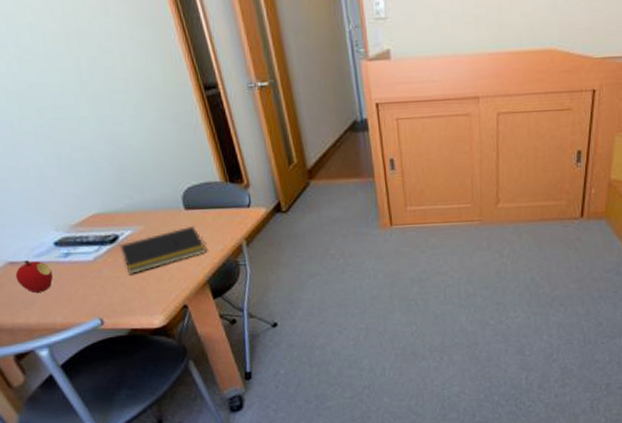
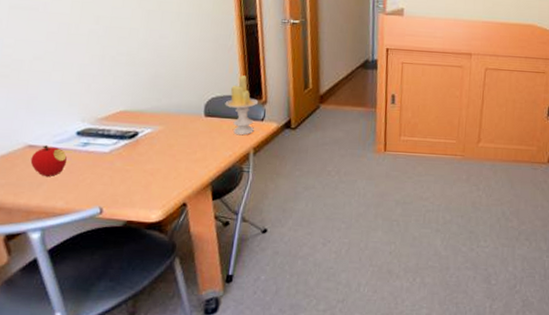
notepad: present [120,225,206,274] -> none [137,131,216,169]
candle: none [203,157,242,227] -> present [225,75,258,136]

